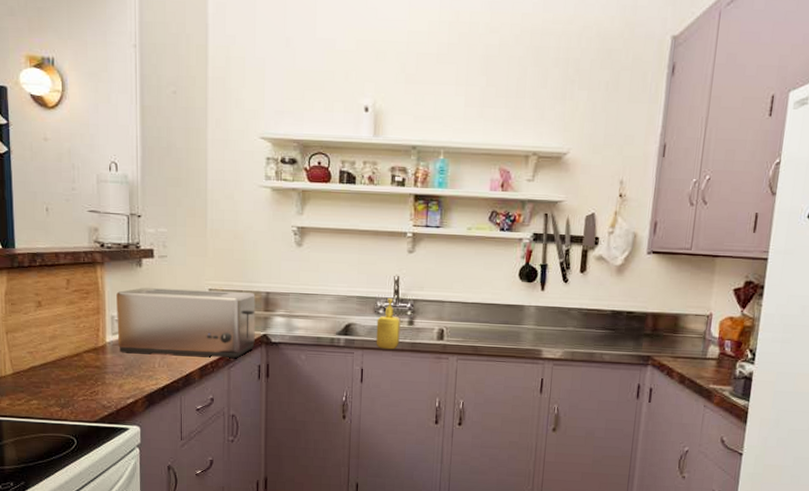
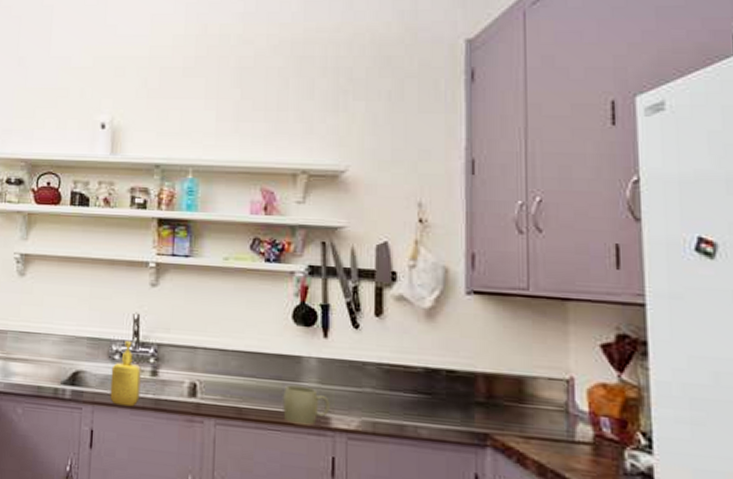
mug: none [507,327,542,358] -> present [283,385,330,427]

